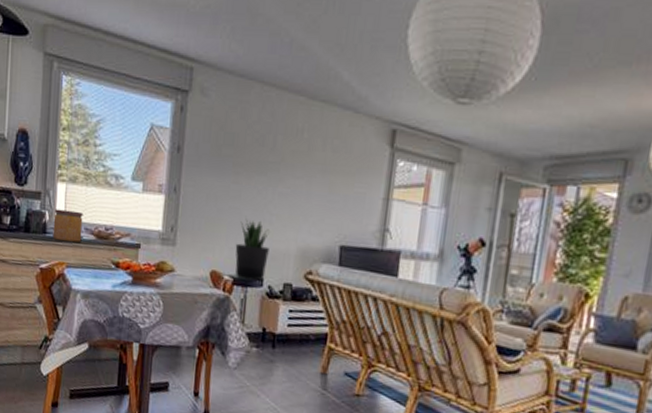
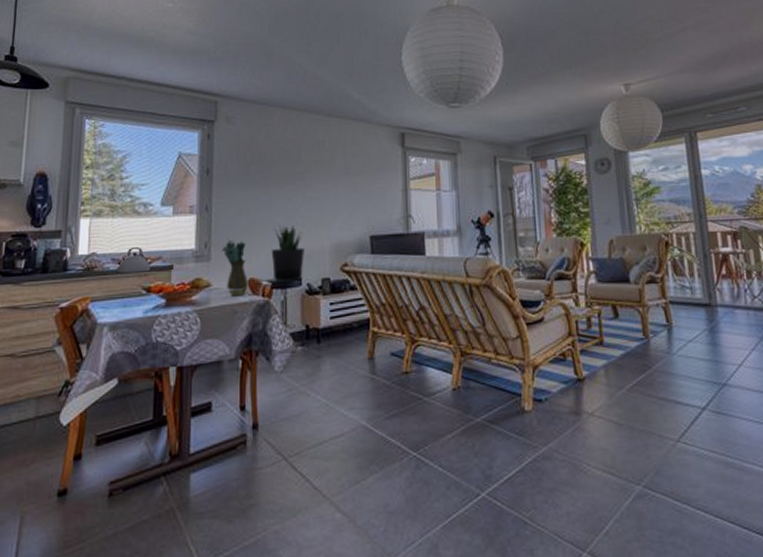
jar: present [52,209,83,242] -> none [75,243,109,276]
kettle: none [89,220,120,247] -> present [117,247,150,273]
vase: none [187,226,212,287] -> present [222,239,249,297]

